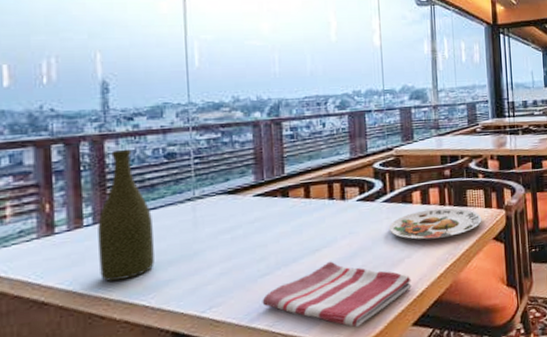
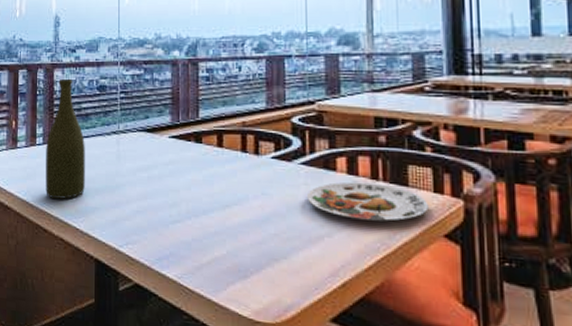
dish towel: present [262,261,412,328] -> none [172,221,332,305]

